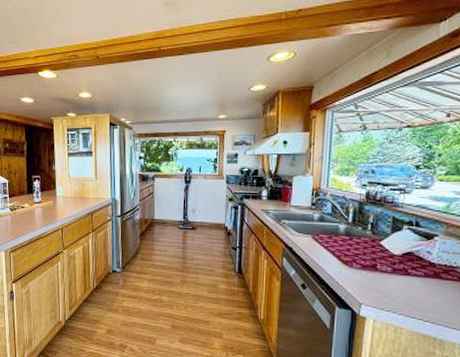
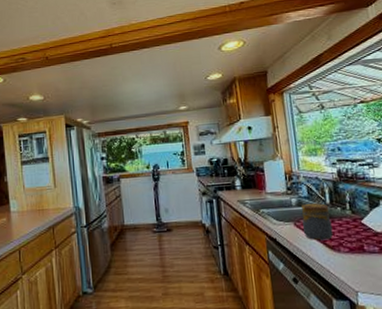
jar: none [319,220,350,256] -> present [301,203,333,241]

